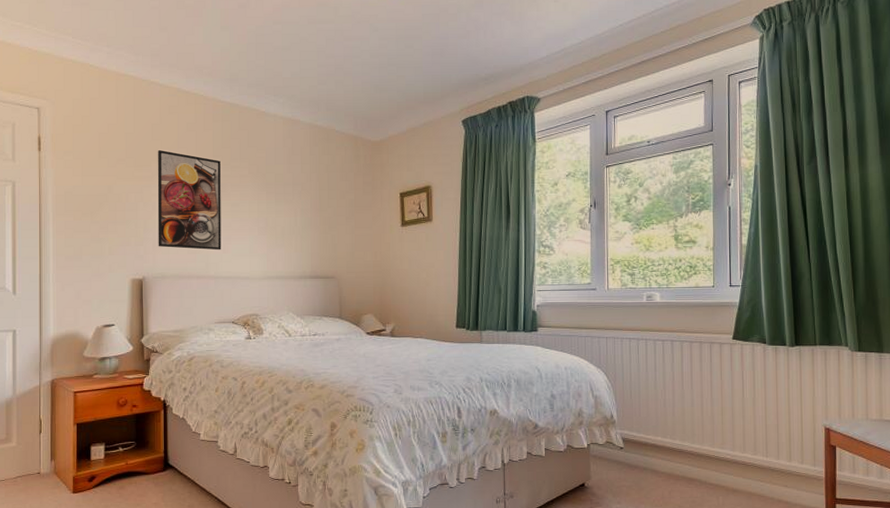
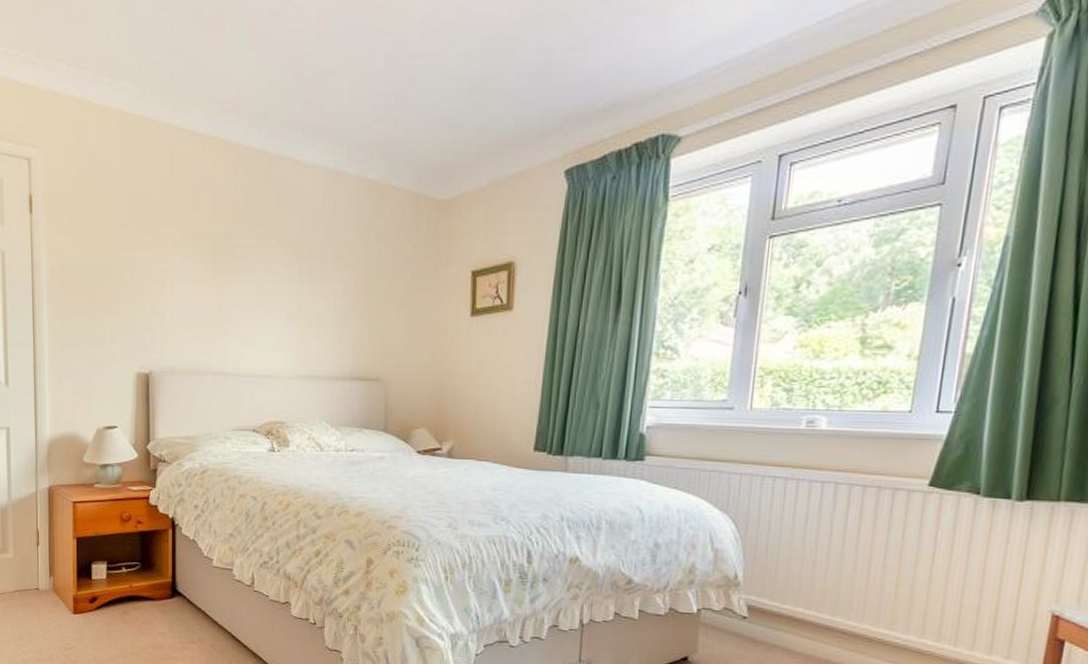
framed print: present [157,150,222,250] -> none [167,212,244,341]

